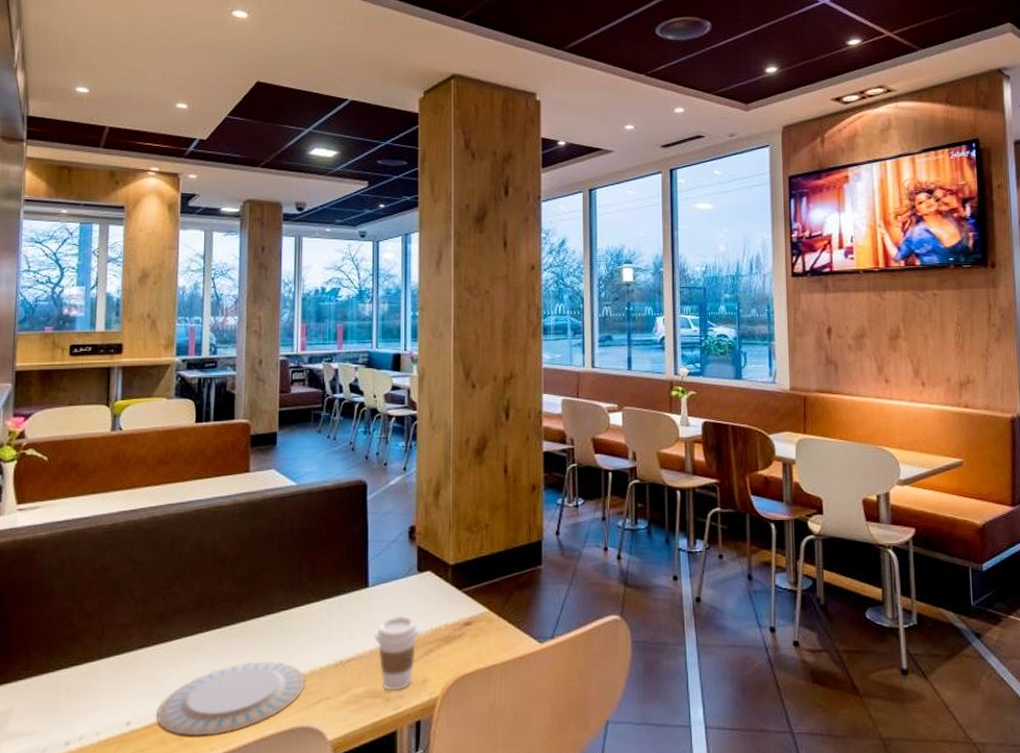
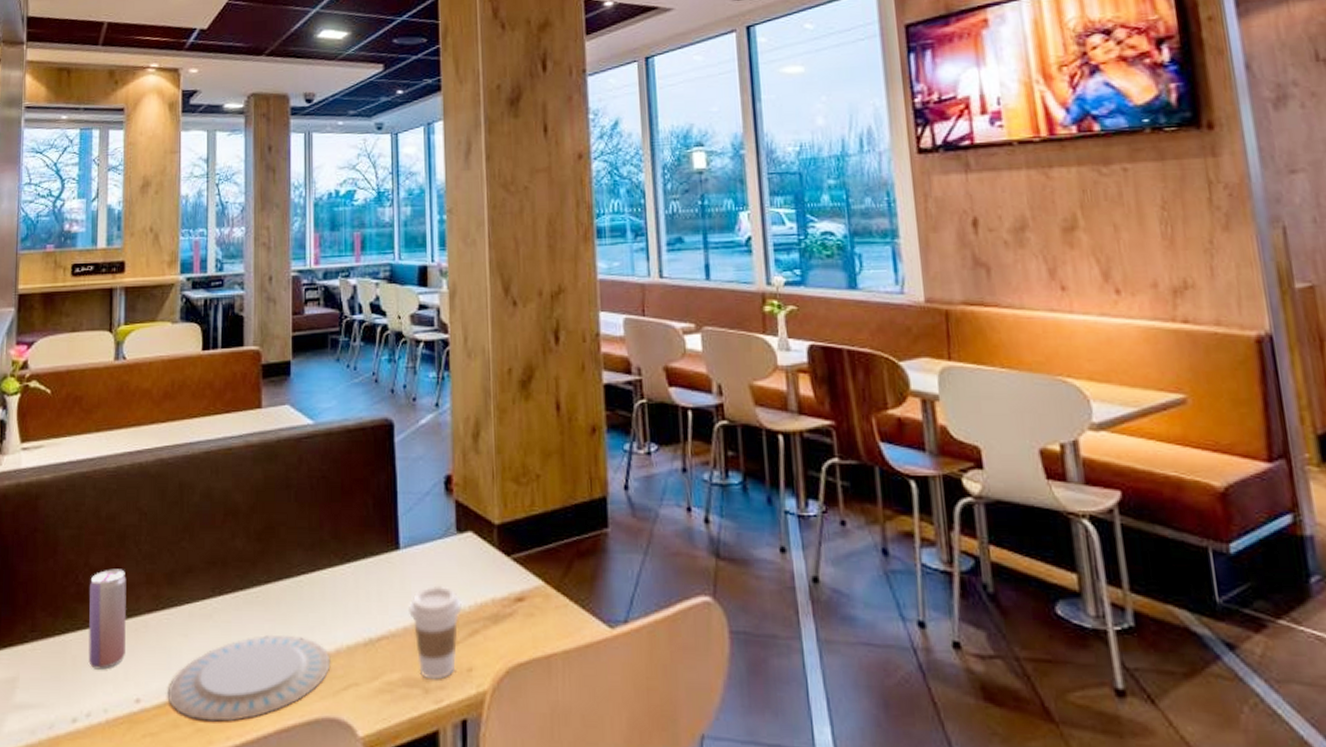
beverage can: none [81,612,119,699] -> present [88,569,126,670]

